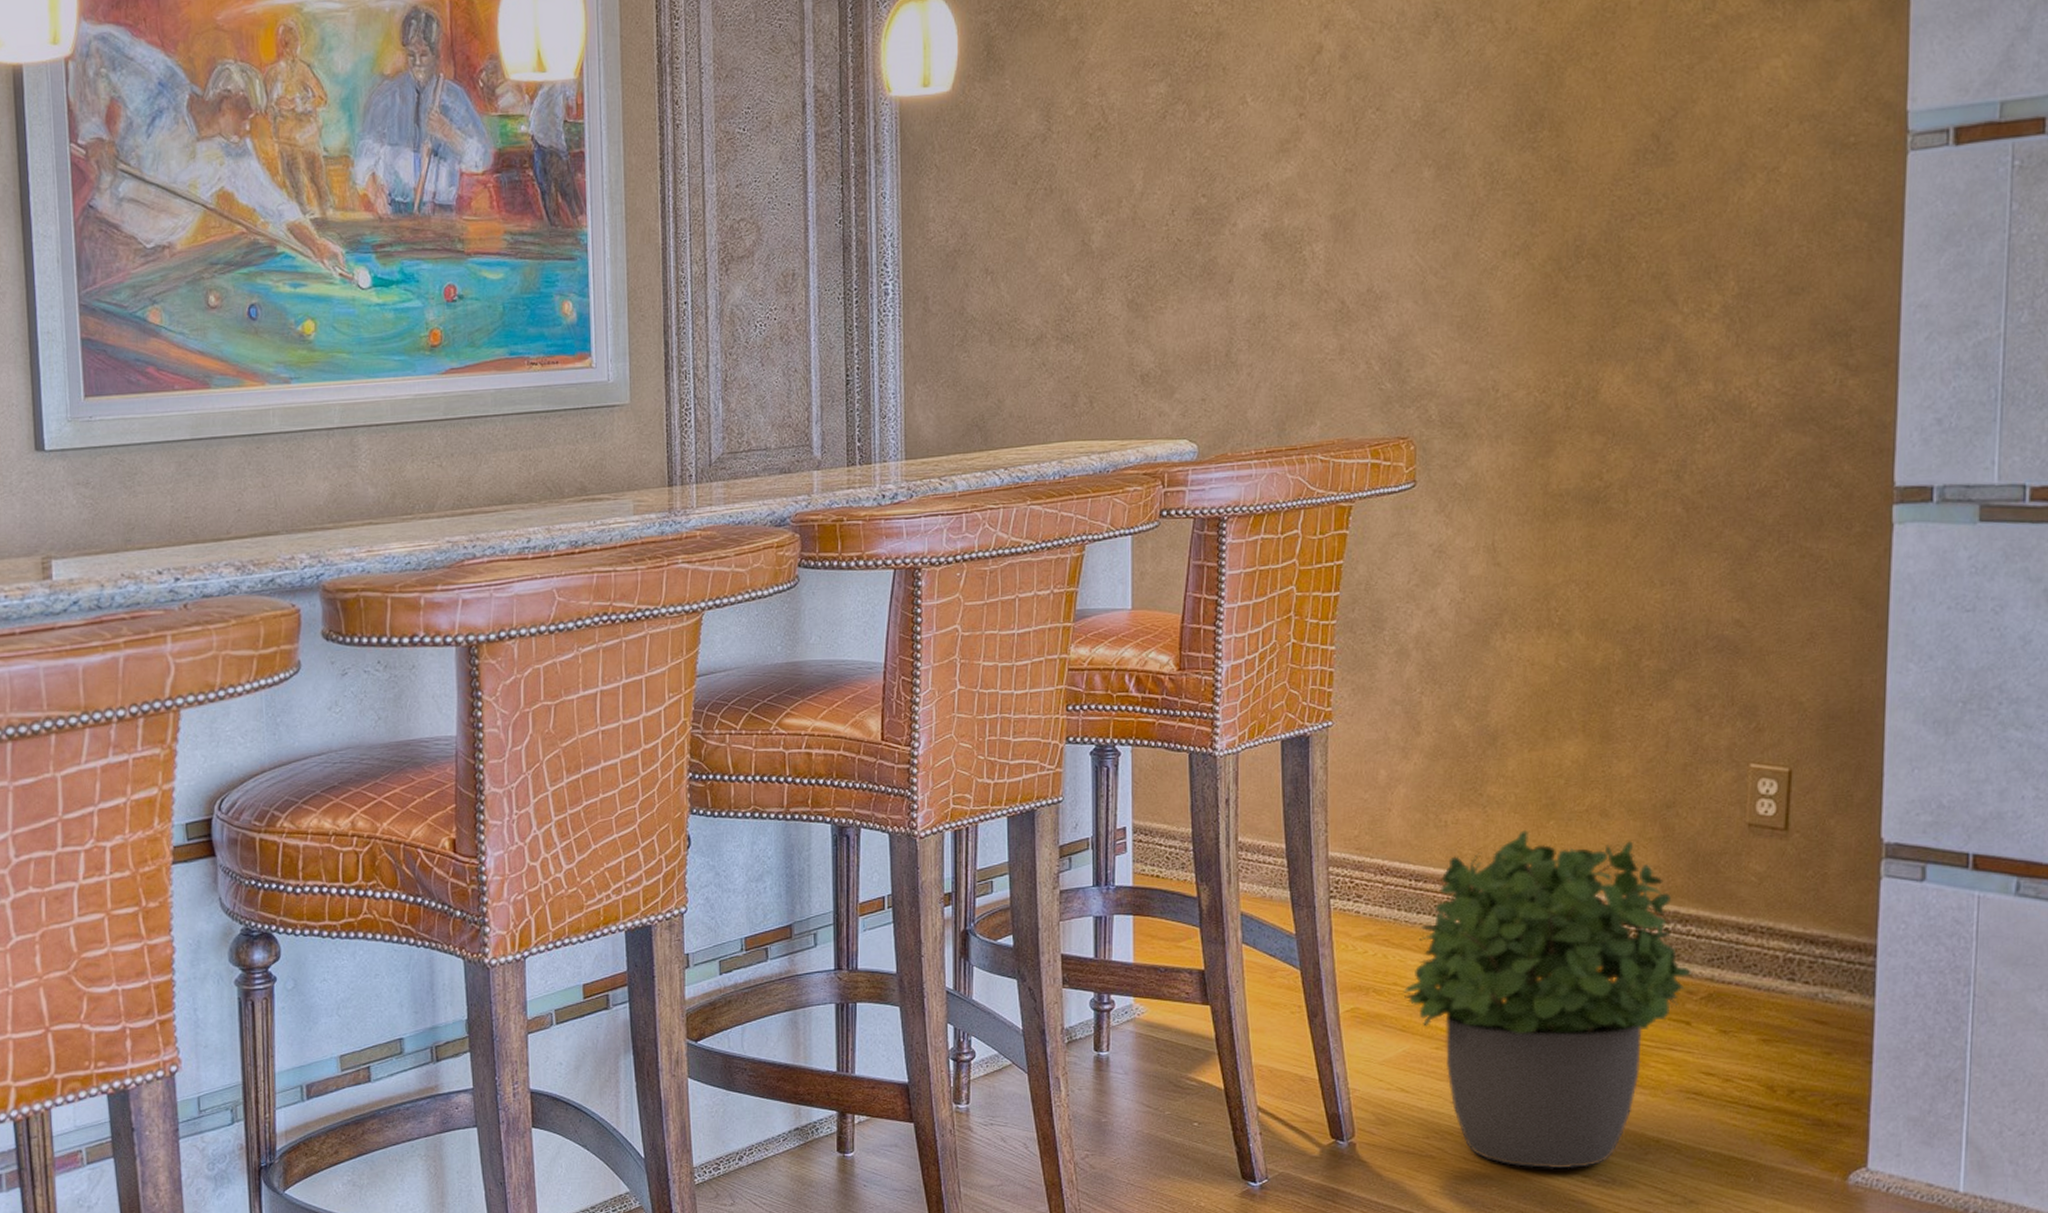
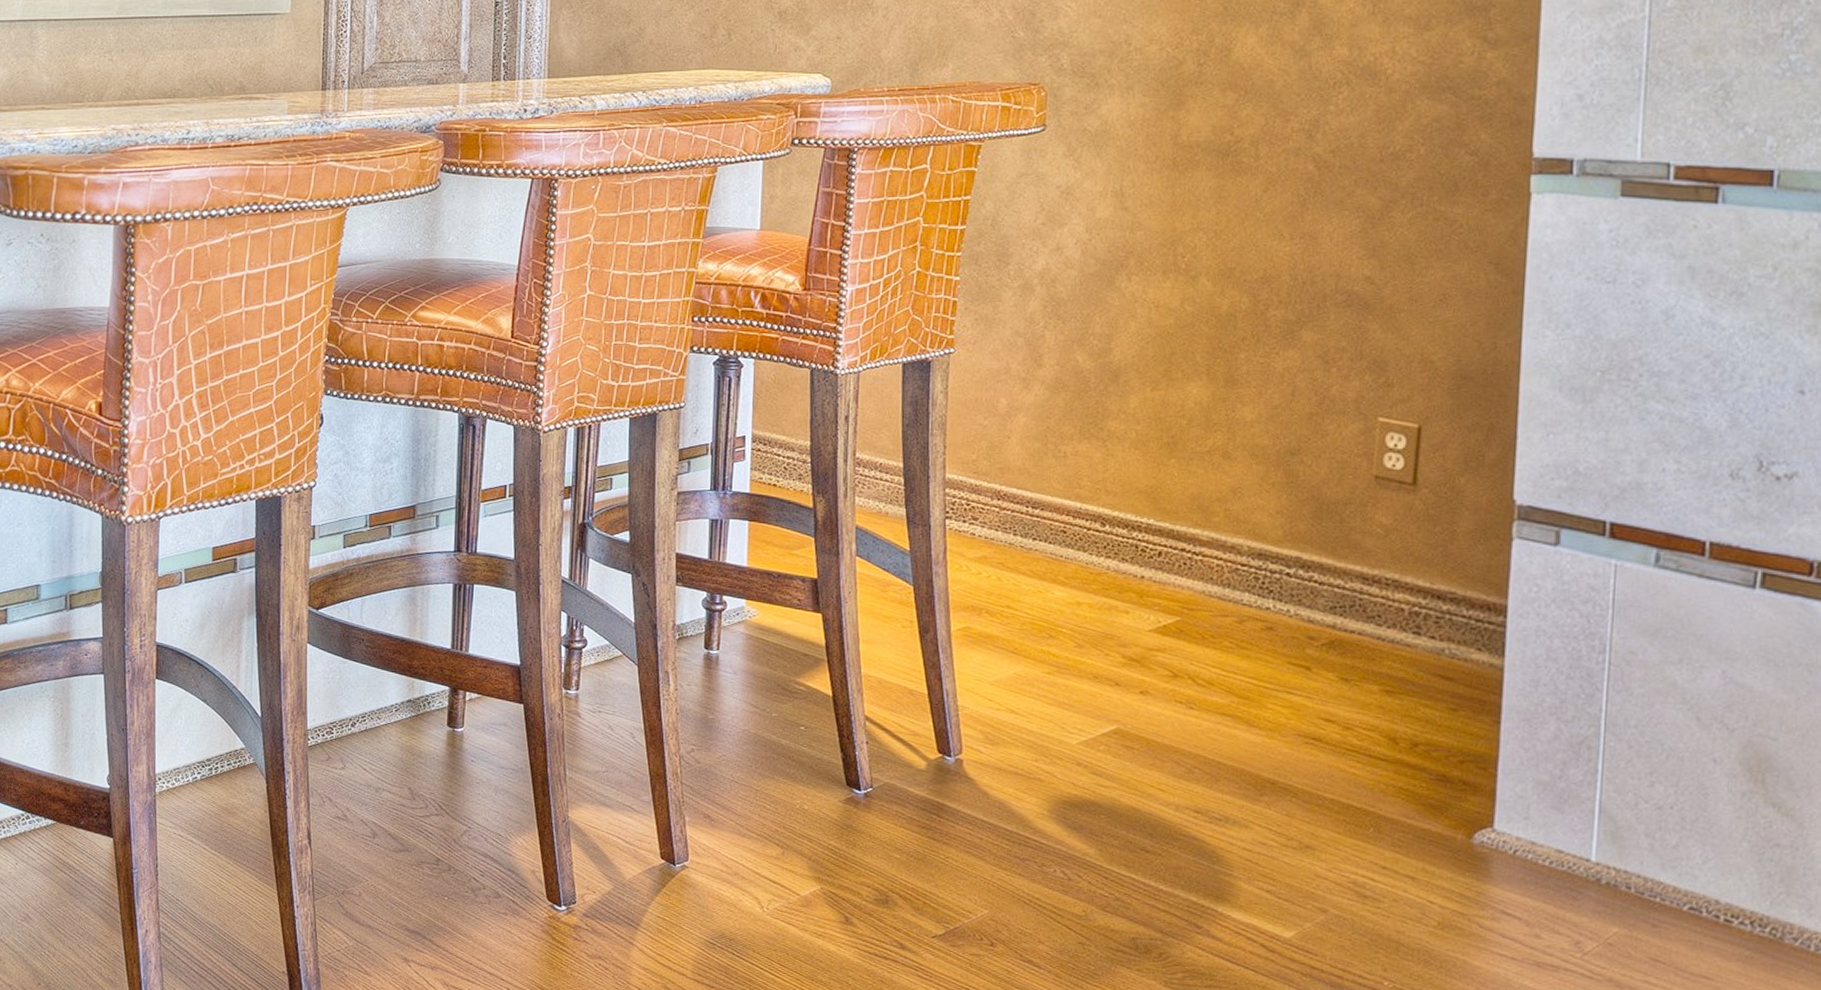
potted plant: present [1401,830,1691,1169] -> none [1014,466,1313,804]

